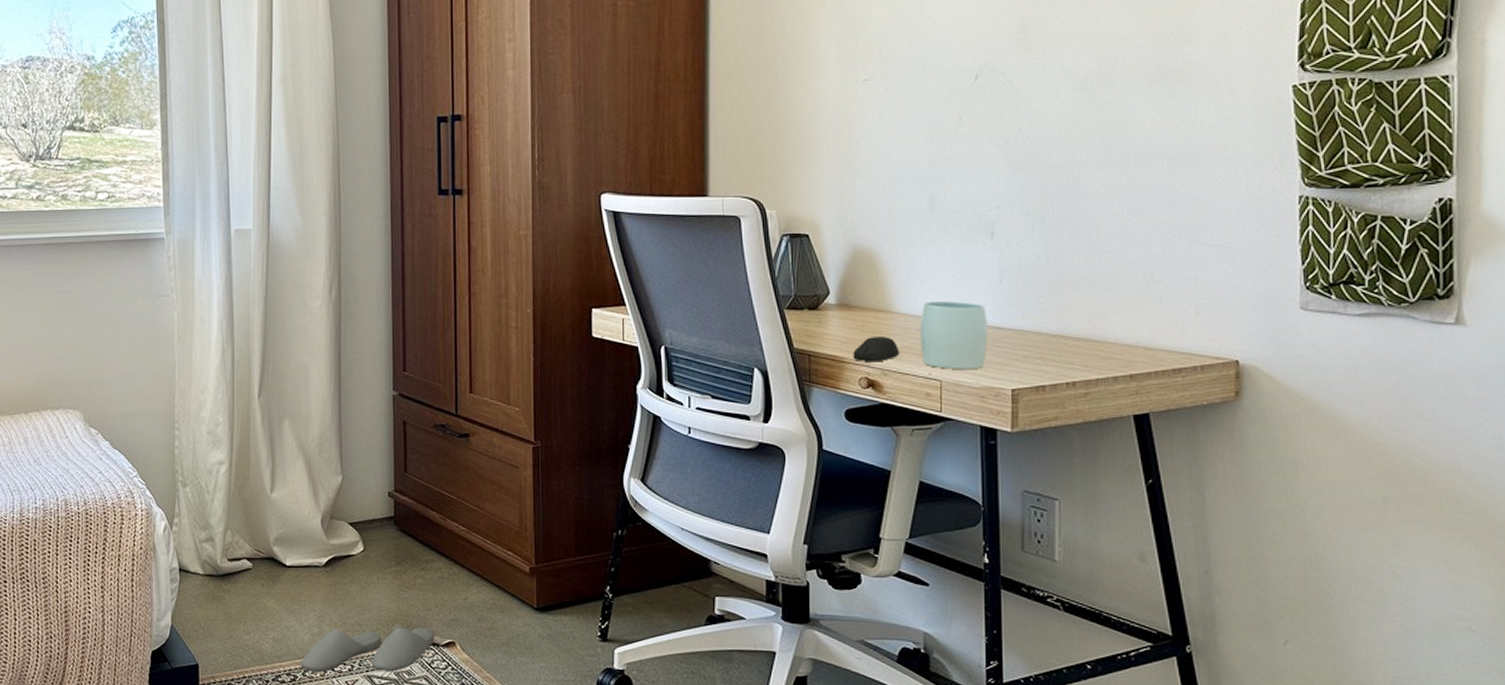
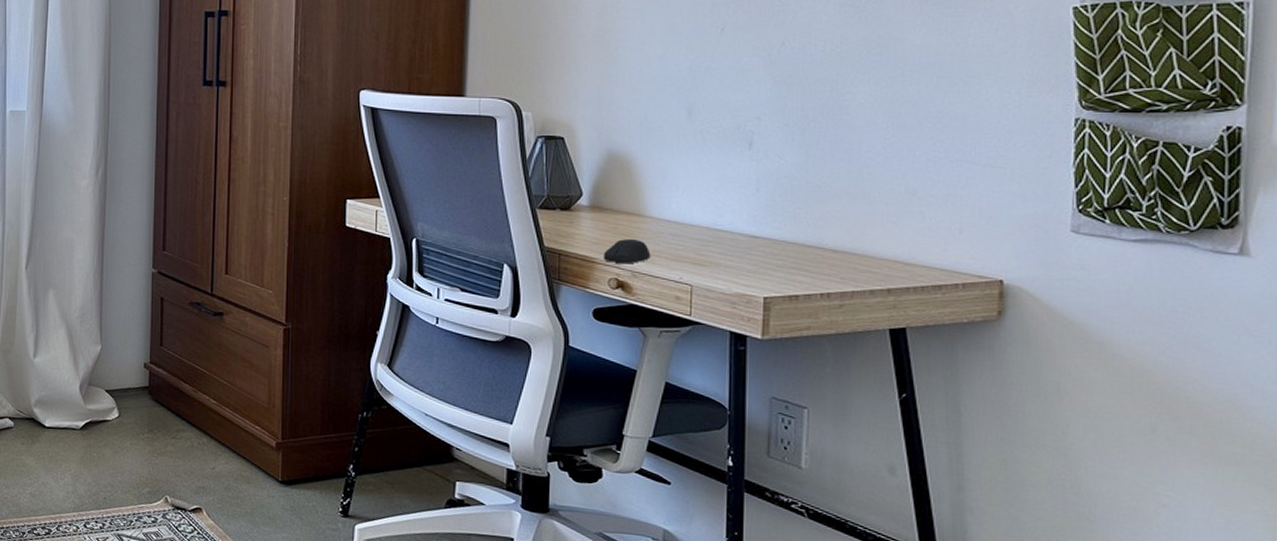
slippers: present [301,627,434,672] -> none [55,487,182,532]
mug: present [920,301,988,369] -> none [672,208,742,276]

